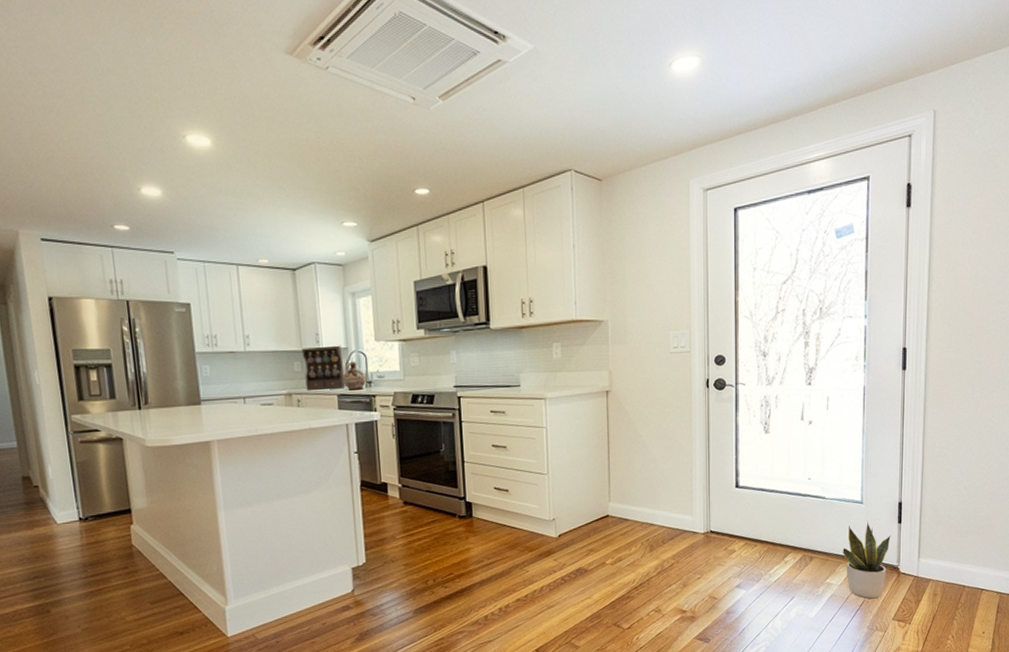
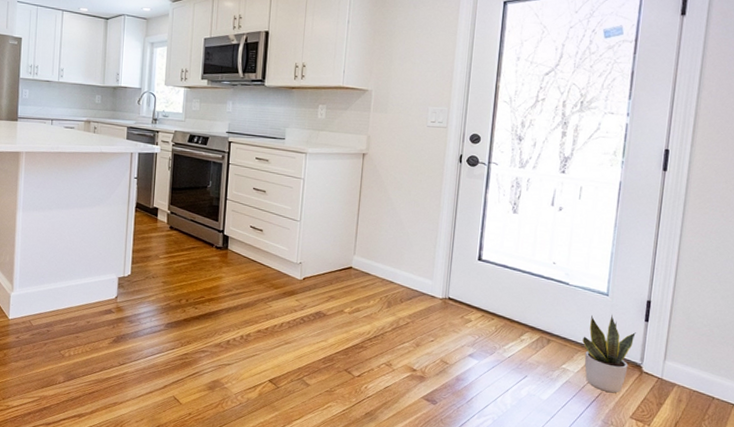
spice rack: present [301,345,346,391] -> none [103,84,136,122]
ceramic jug: present [342,362,367,392] -> none [133,101,154,126]

